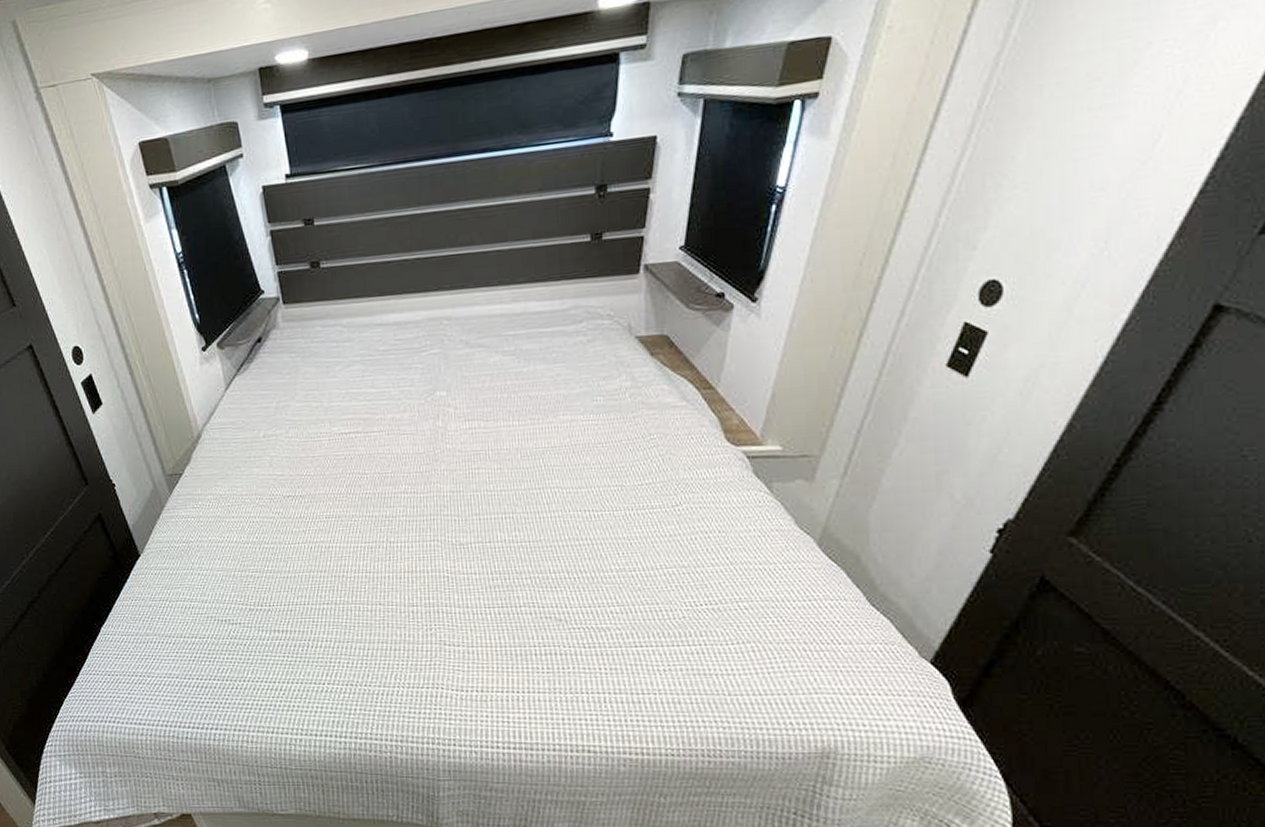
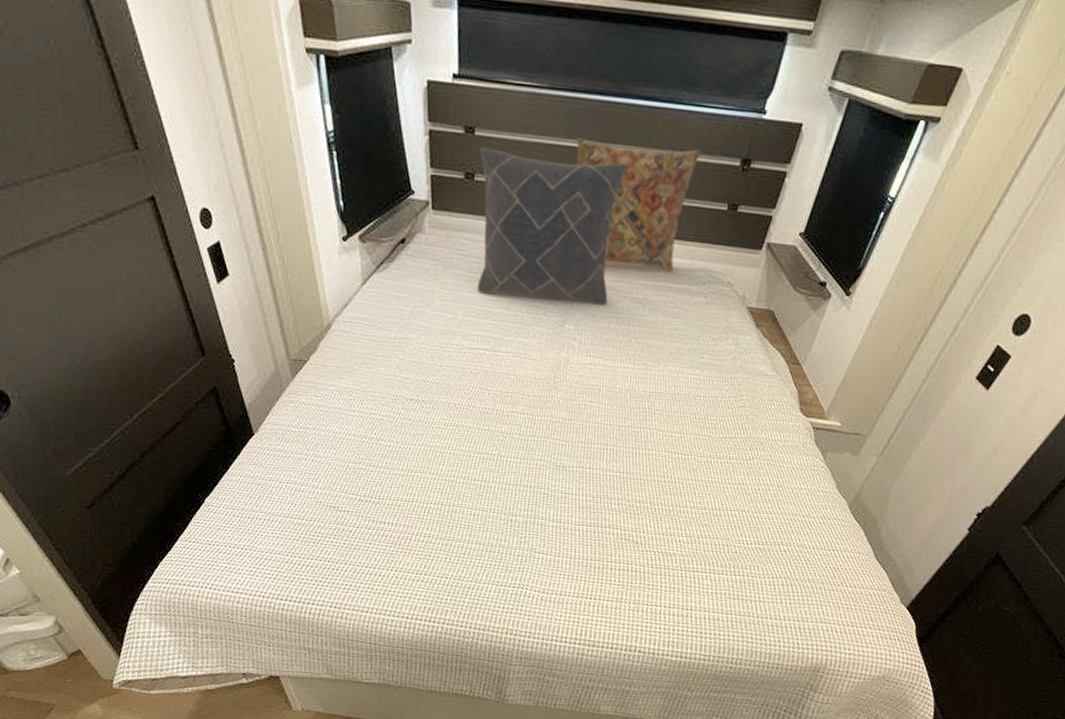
pillow: none [321,217,477,376] -> present [477,147,627,305]
pillow: none [417,187,550,320] -> present [577,137,702,272]

